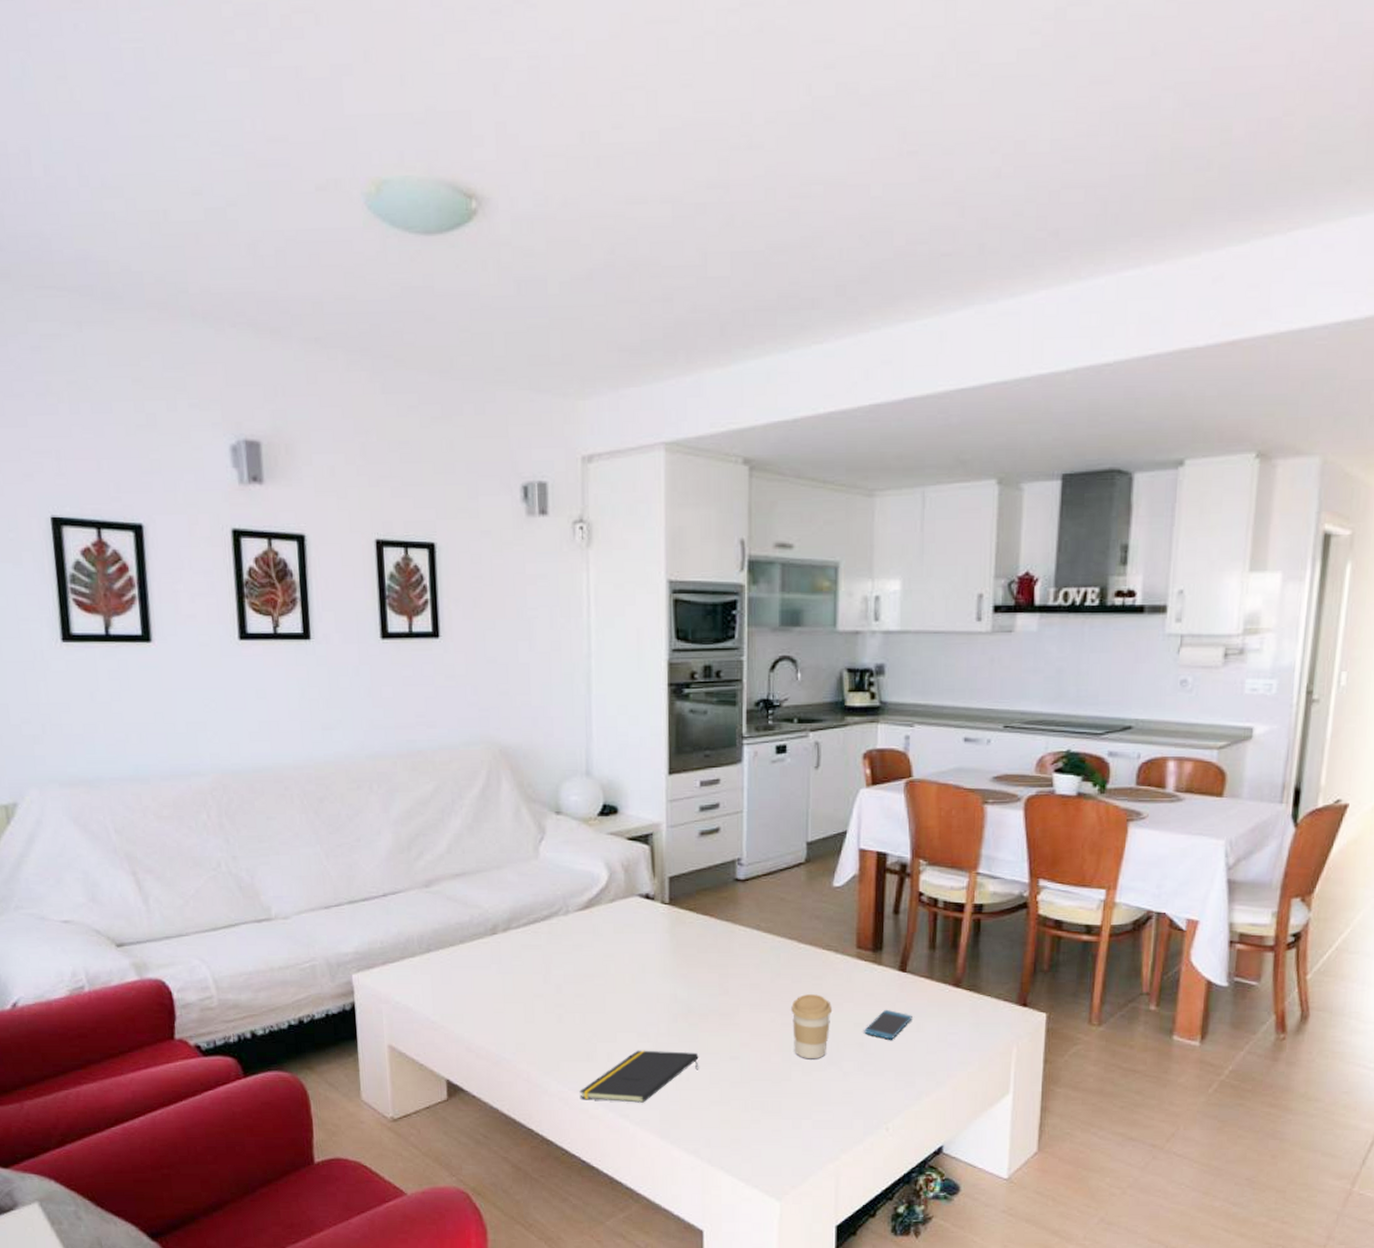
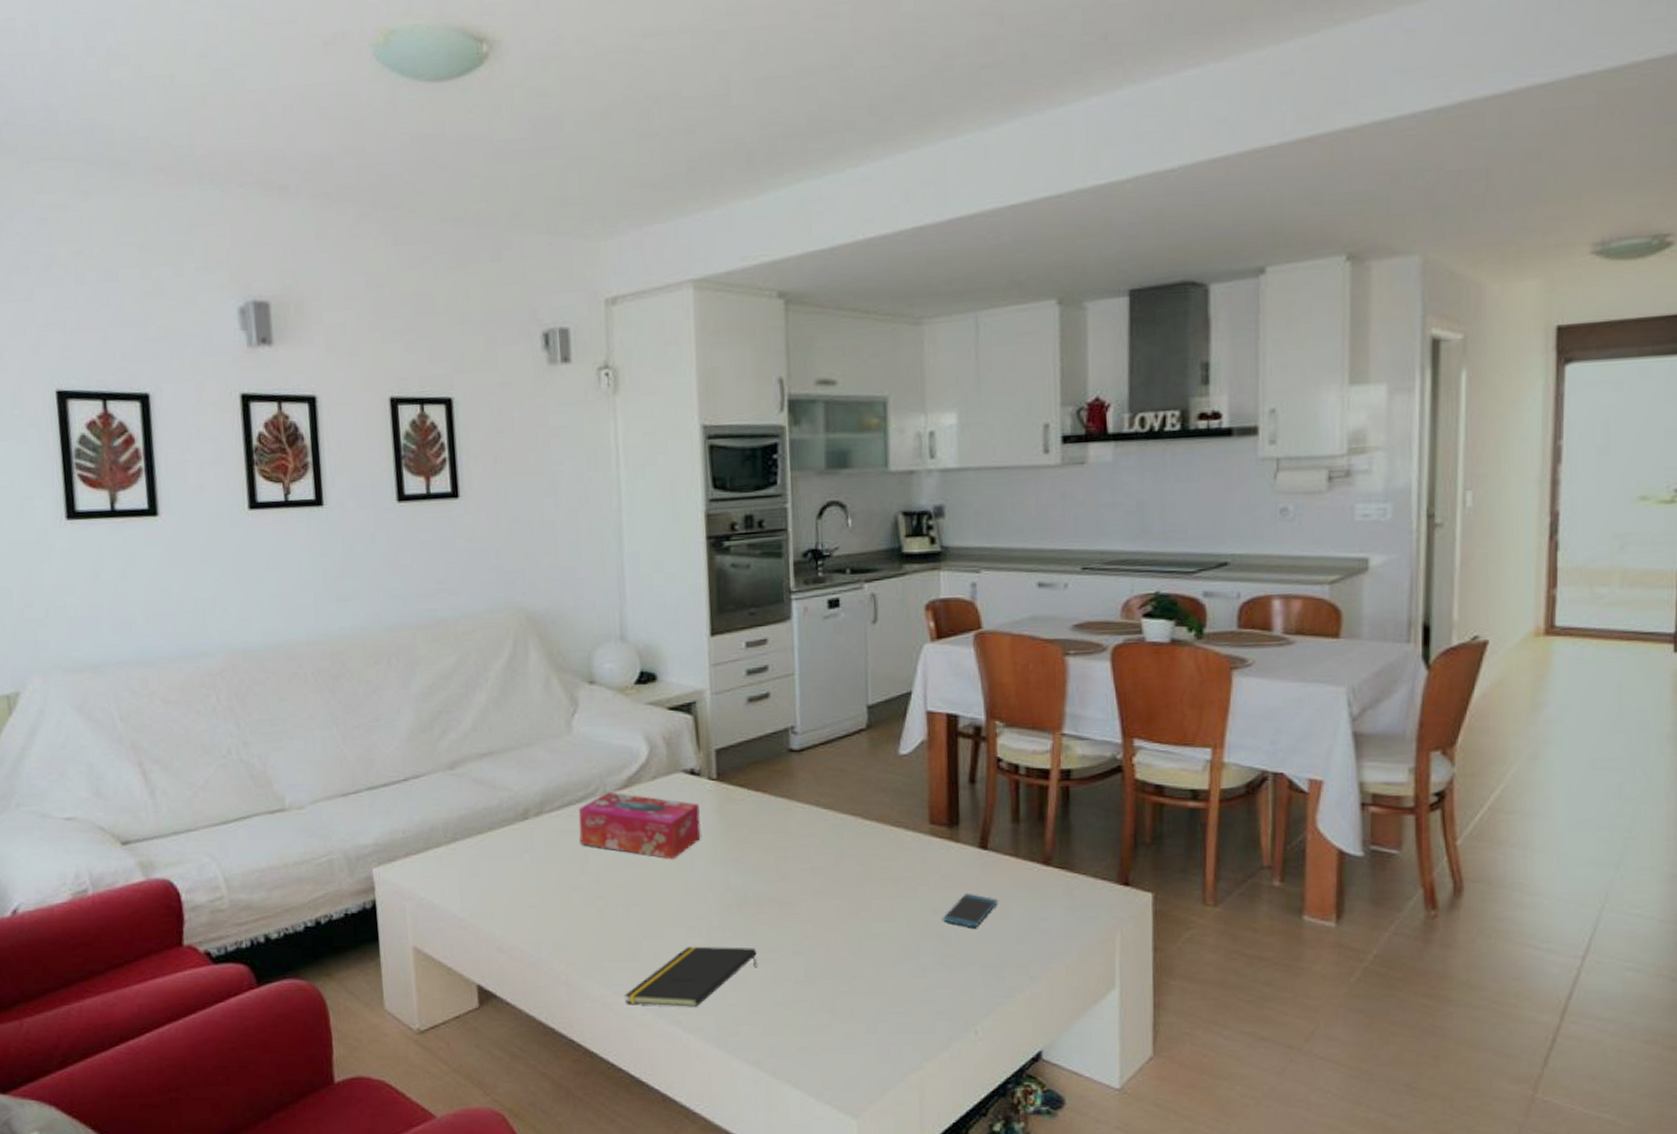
tissue box: none [543,911,653,974] -> present [579,791,701,860]
coffee cup: present [791,994,833,1059] -> none [859,878,906,953]

